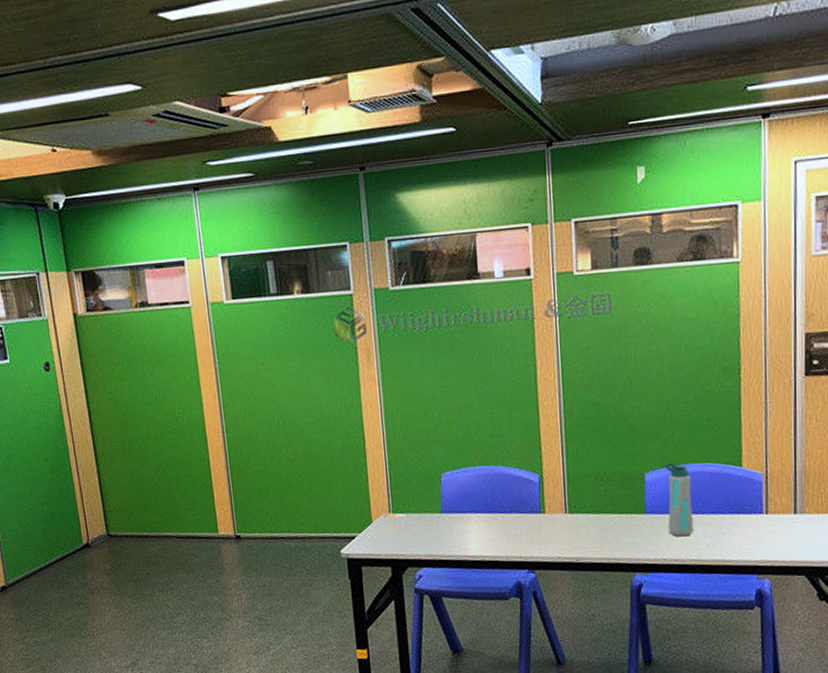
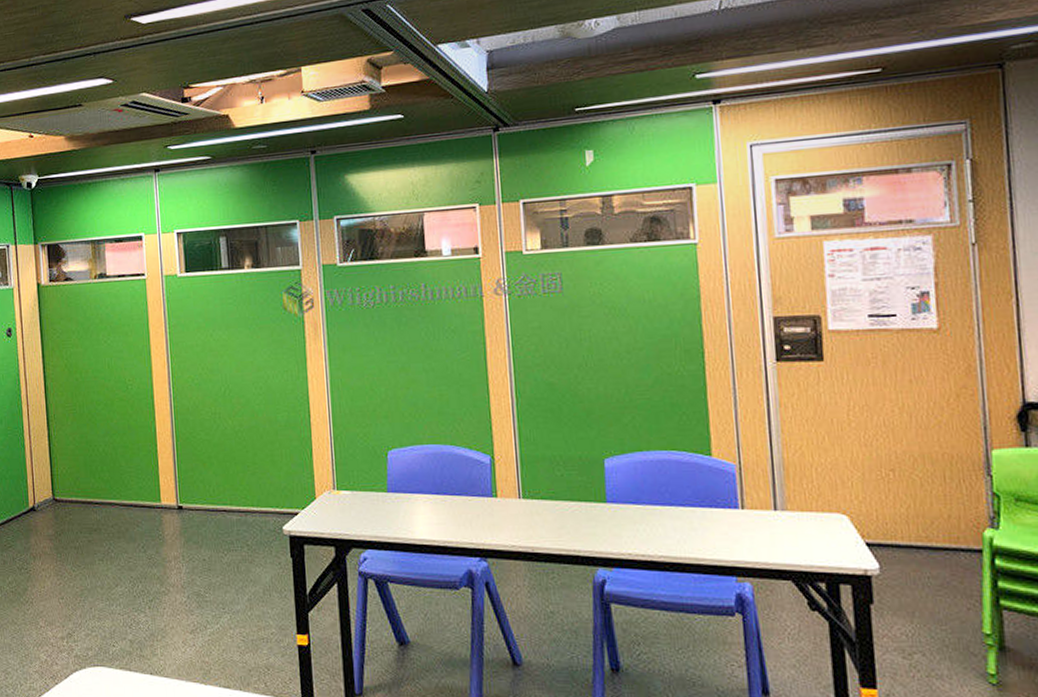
water bottle: present [664,462,693,537] -> none [625,449,660,530]

